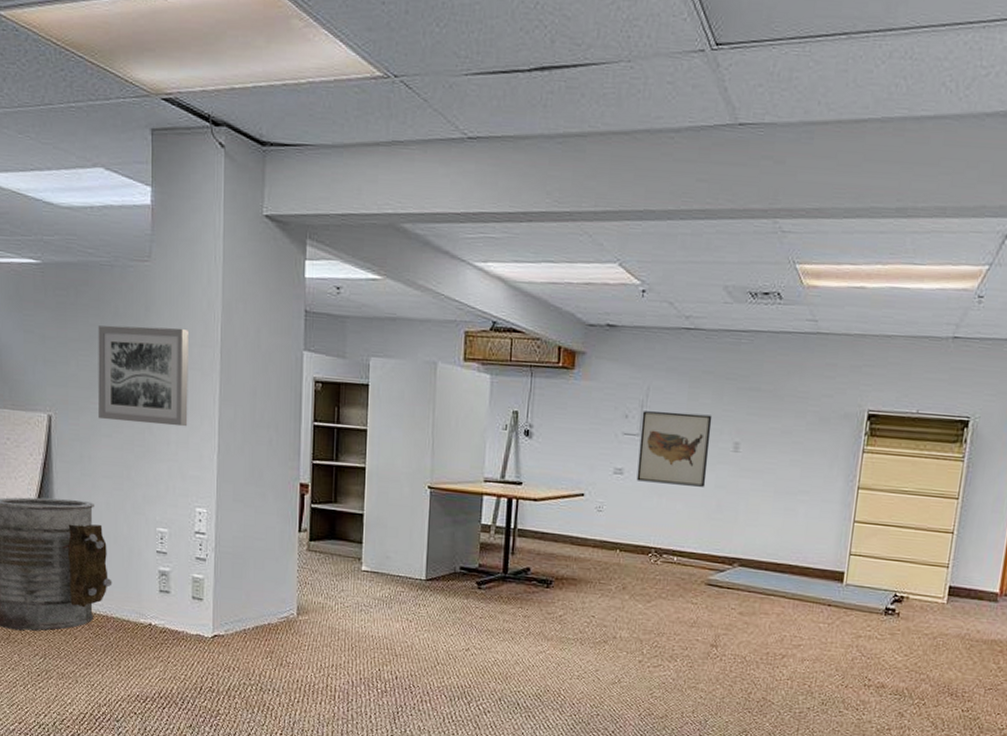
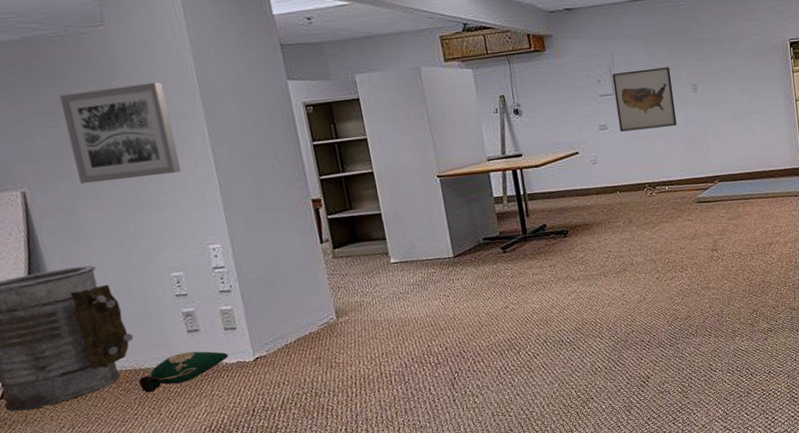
bag: none [108,610,191,644] -> present [138,351,229,394]

